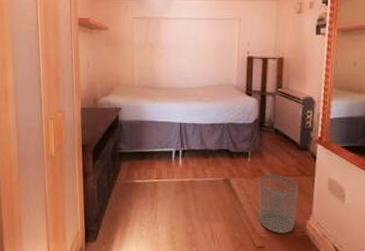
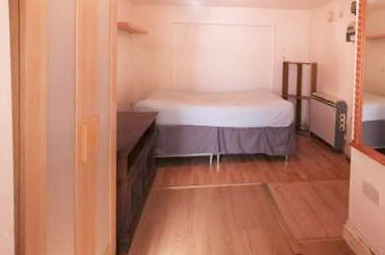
waste bin: present [259,174,299,234] -> none [296,178,335,239]

